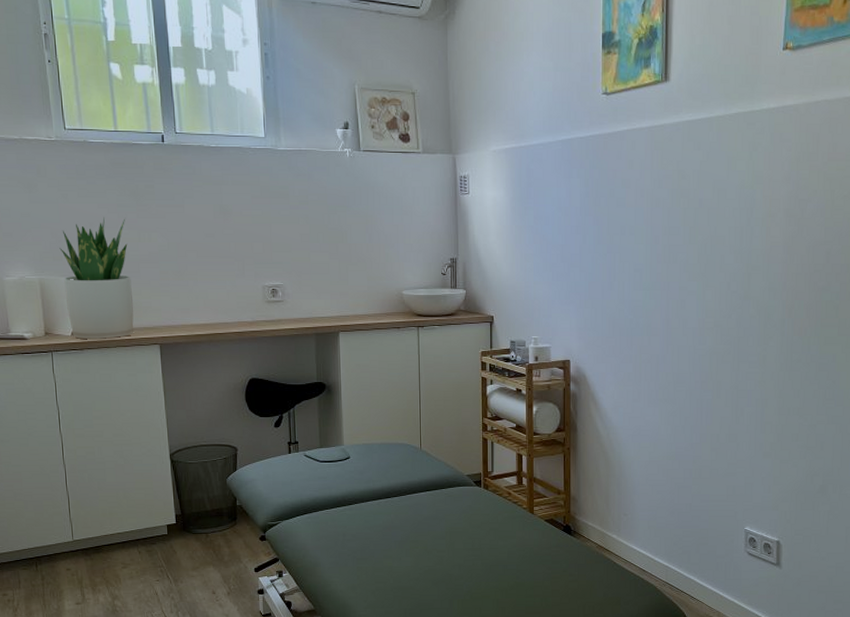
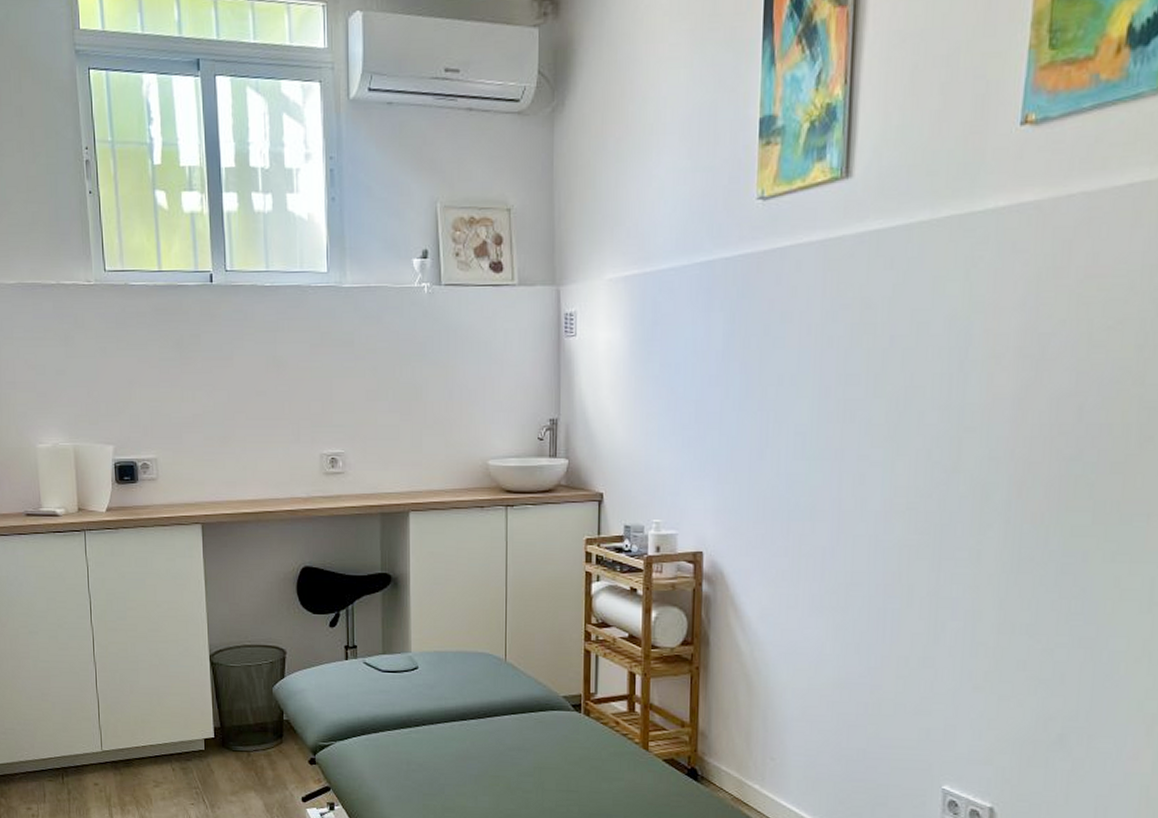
planter: present [59,217,134,340] -> none [96,373,174,518]

